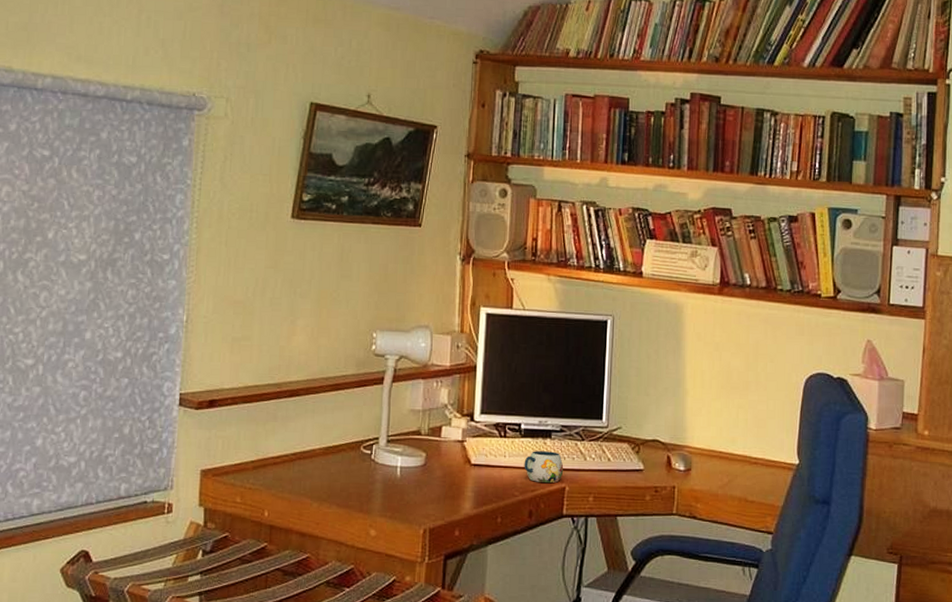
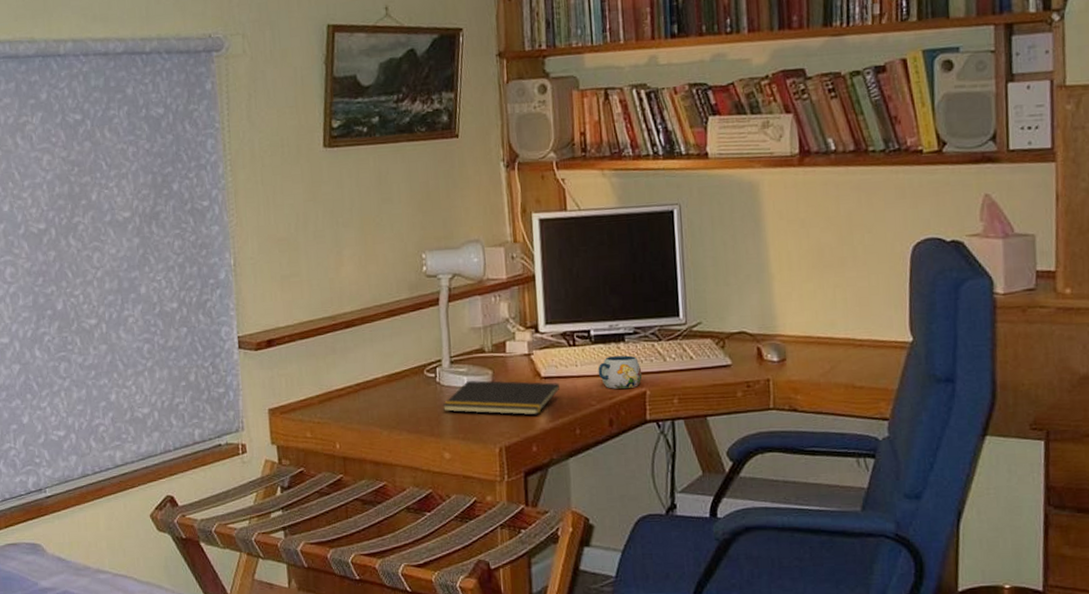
notepad: none [374,460,487,500] -> present [442,380,559,415]

